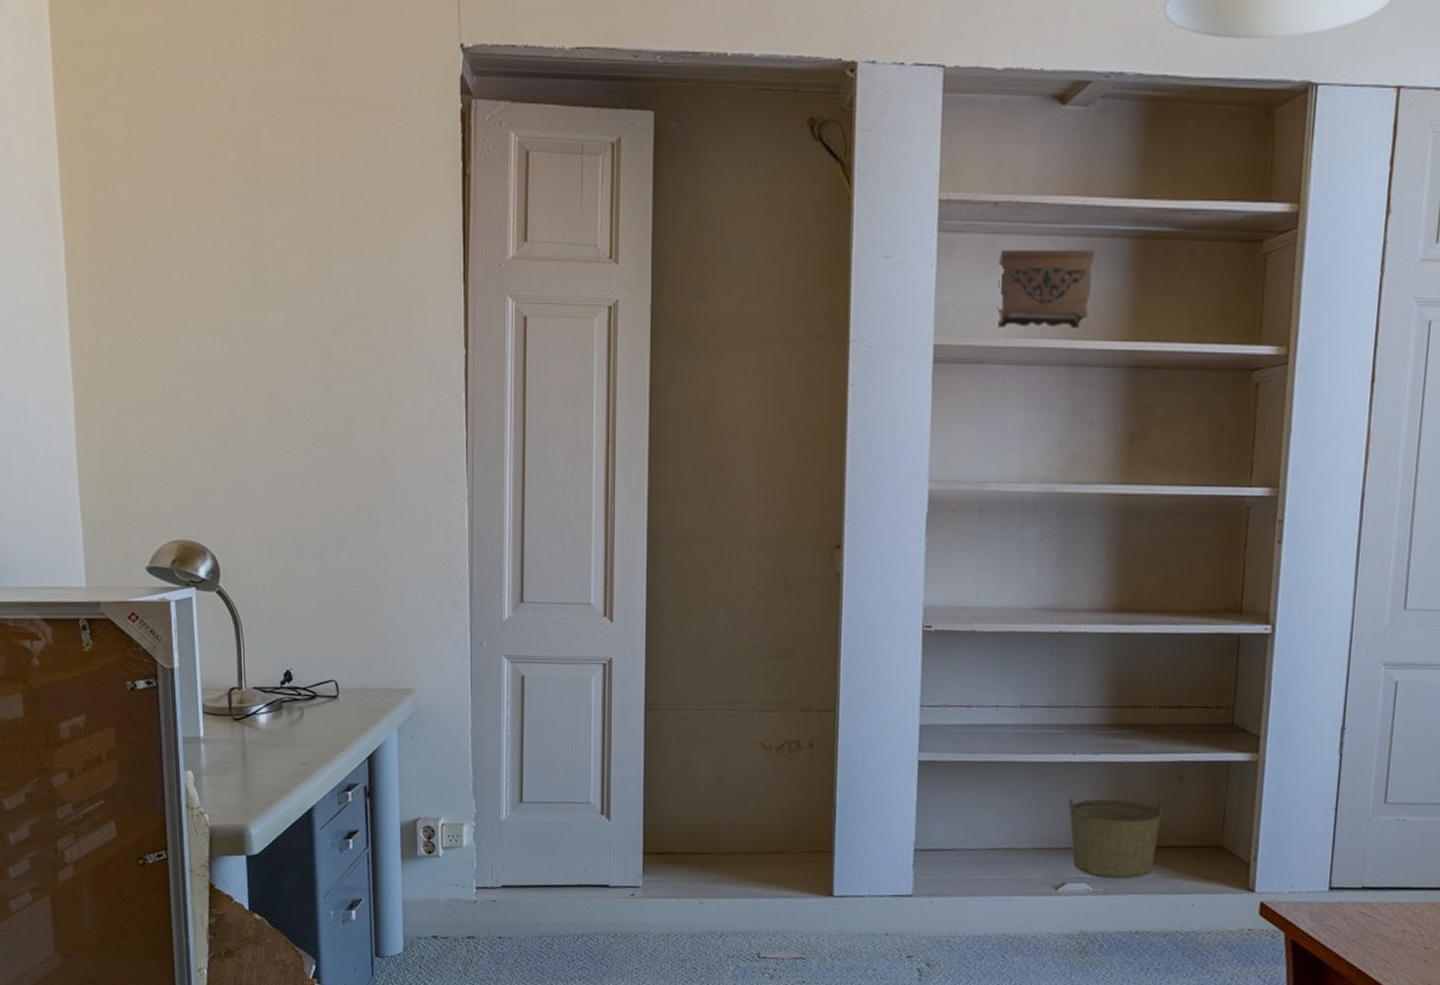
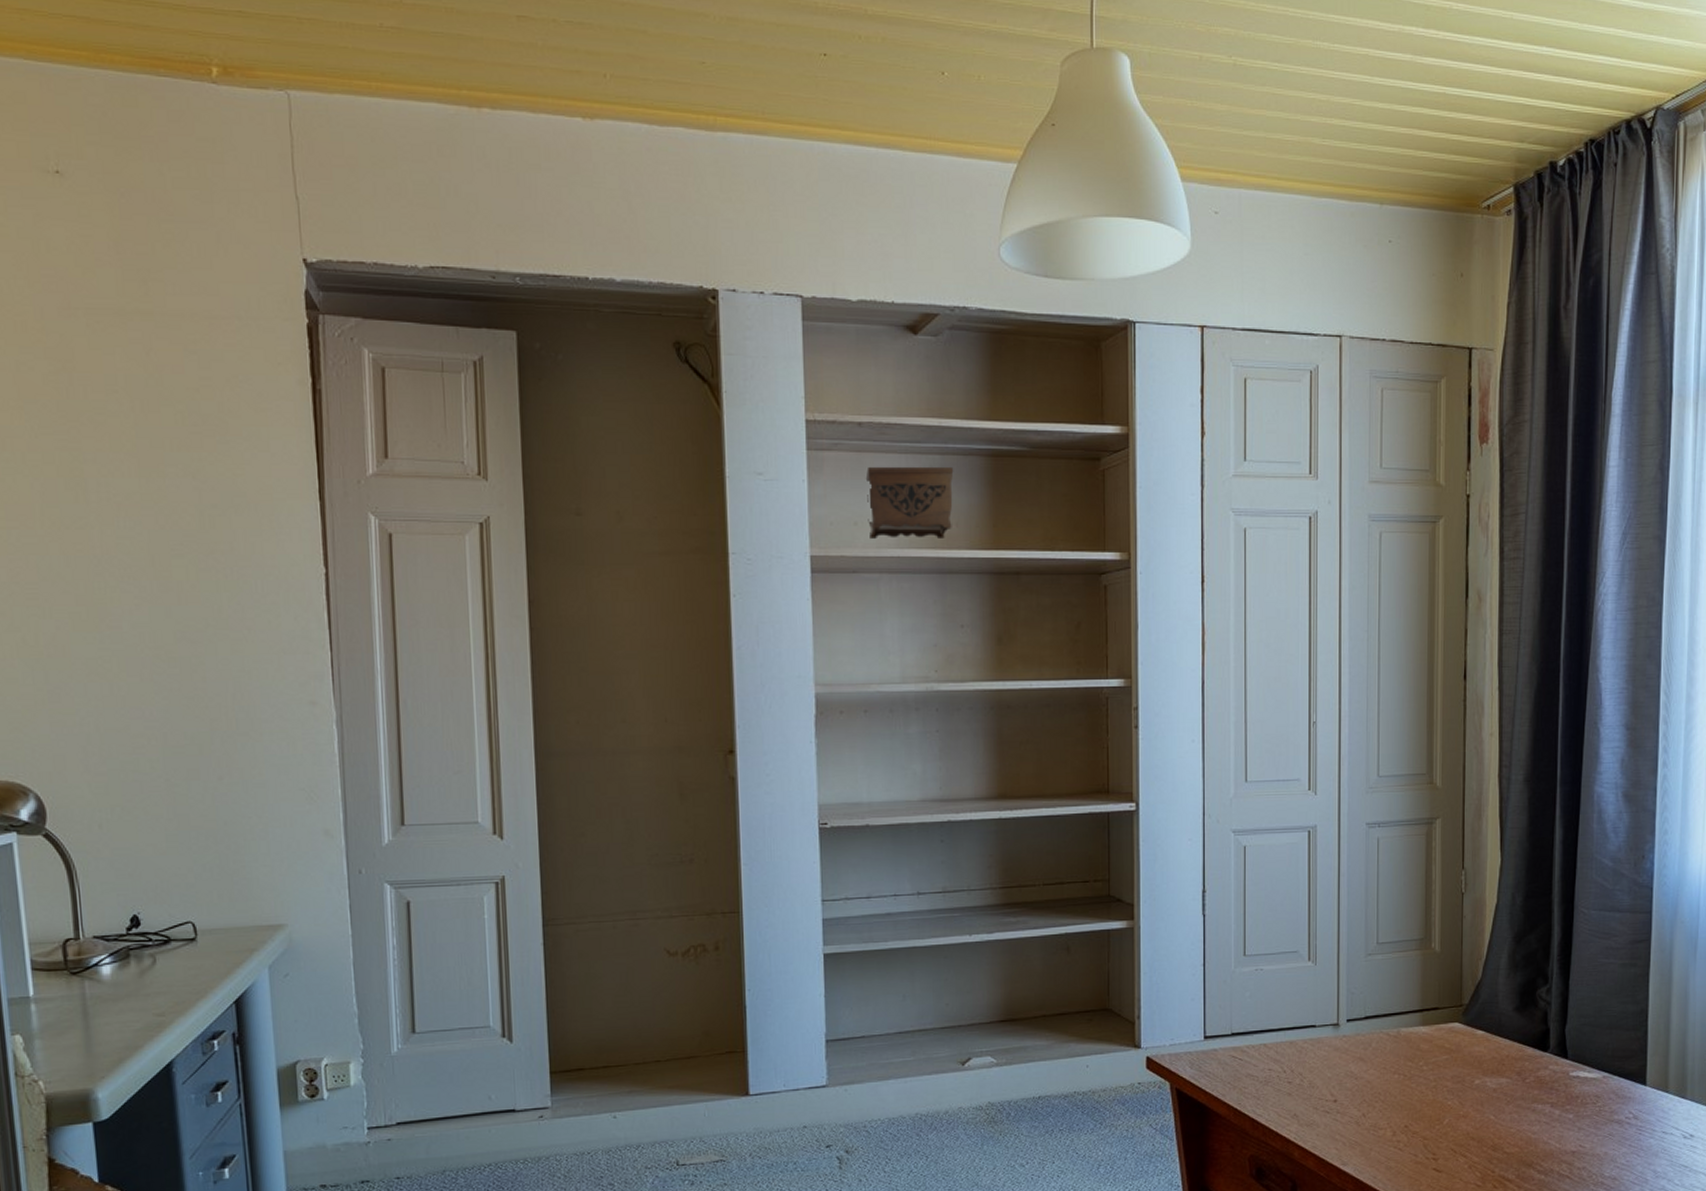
basket: present [1068,798,1163,879] -> none [968,972,1054,1049]

